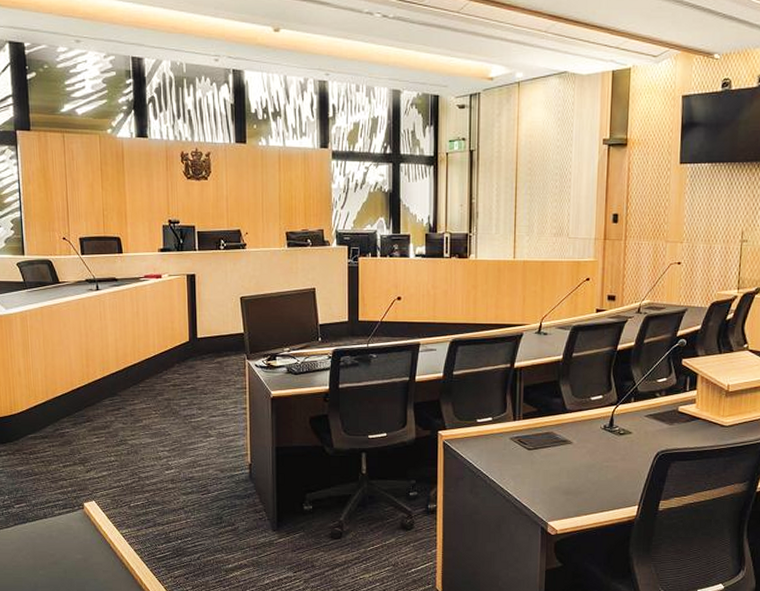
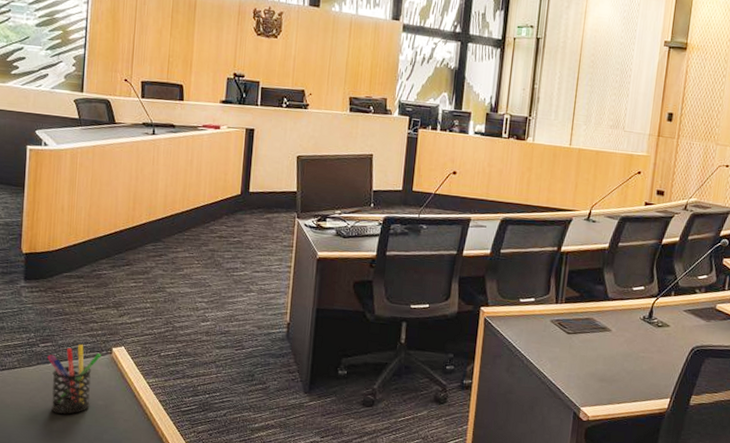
pen holder: none [23,501,74,570] -> present [47,343,102,414]

